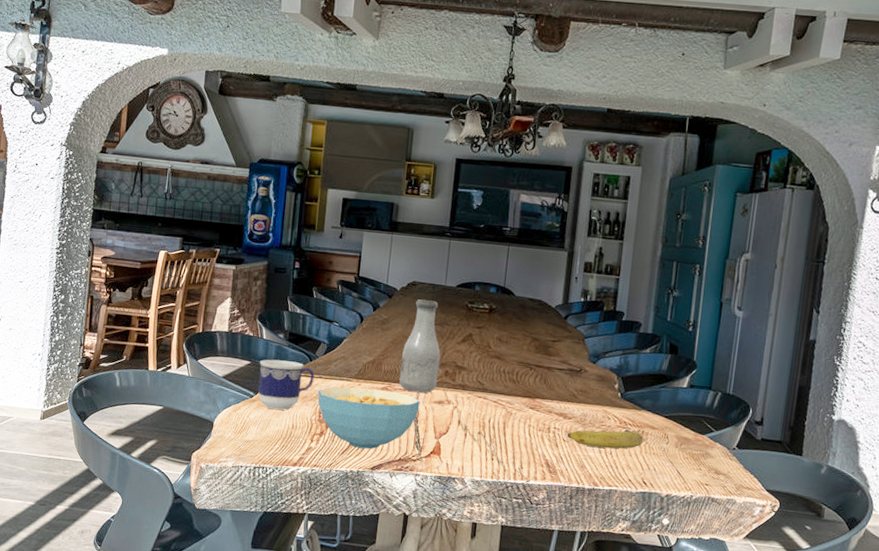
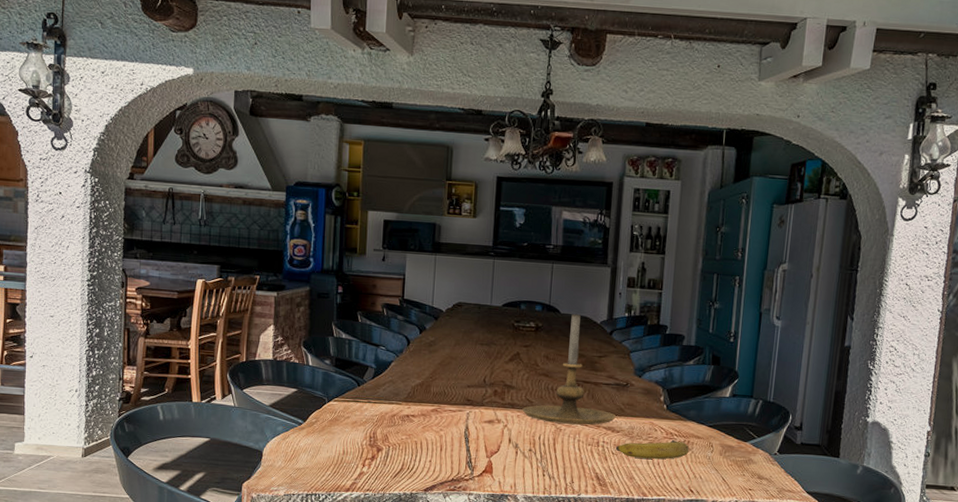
cup: present [258,359,315,410] -> none [306,386,363,436]
cereal bowl: present [317,387,420,449] -> none [367,410,470,471]
bottle: present [399,299,440,393] -> none [449,320,489,413]
candle holder: none [473,296,568,411] -> present [522,313,616,426]

